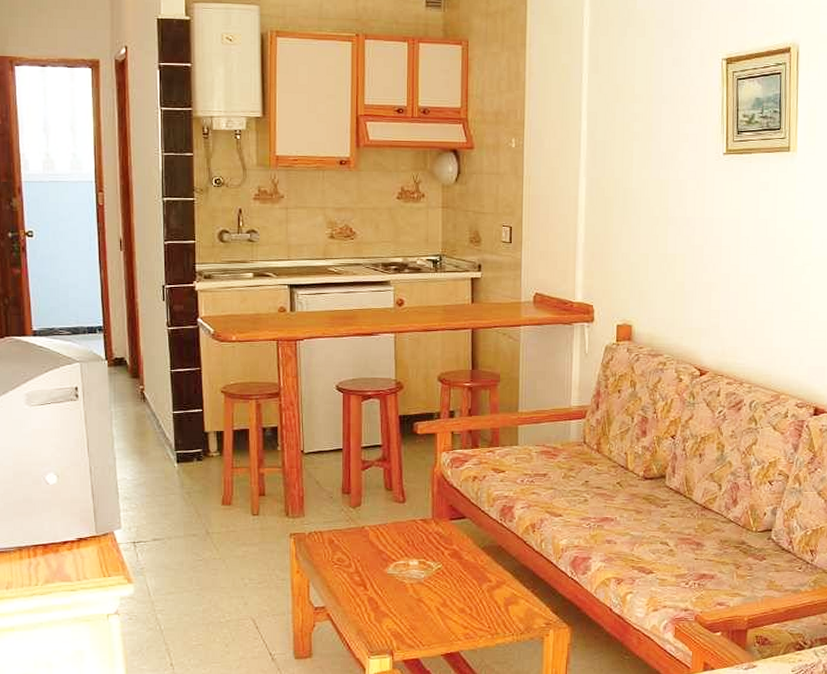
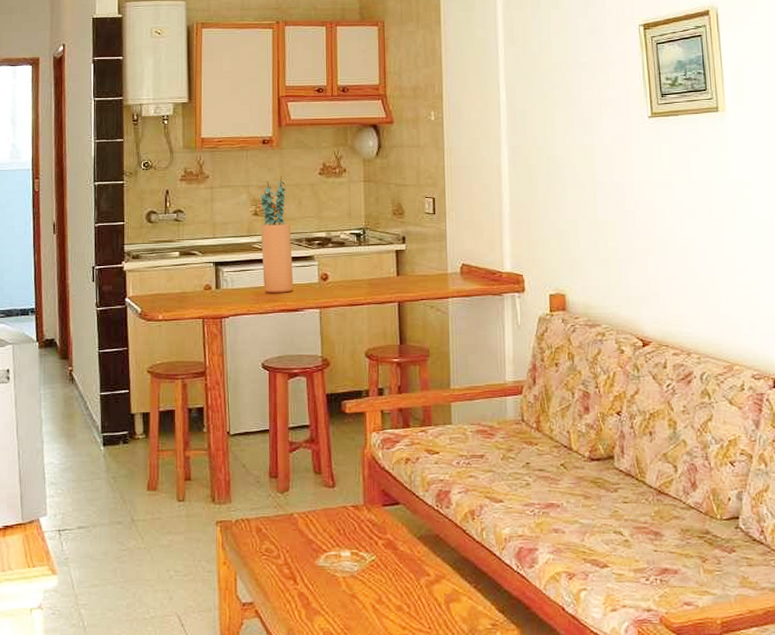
vase: none [336,199,369,318] -> present [260,176,294,294]

